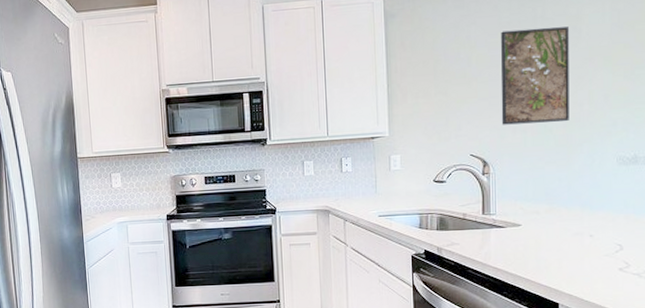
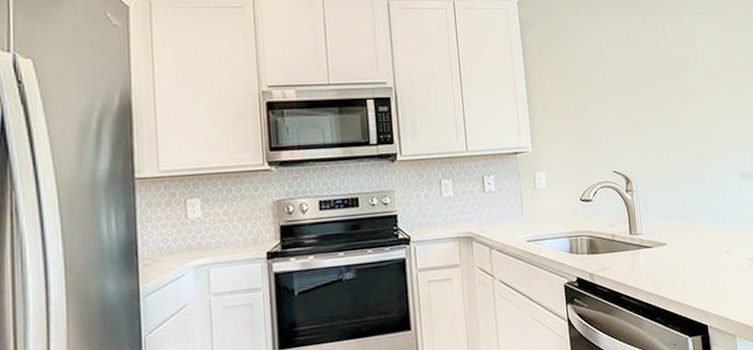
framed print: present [500,27,570,125] -> none [630,47,697,141]

